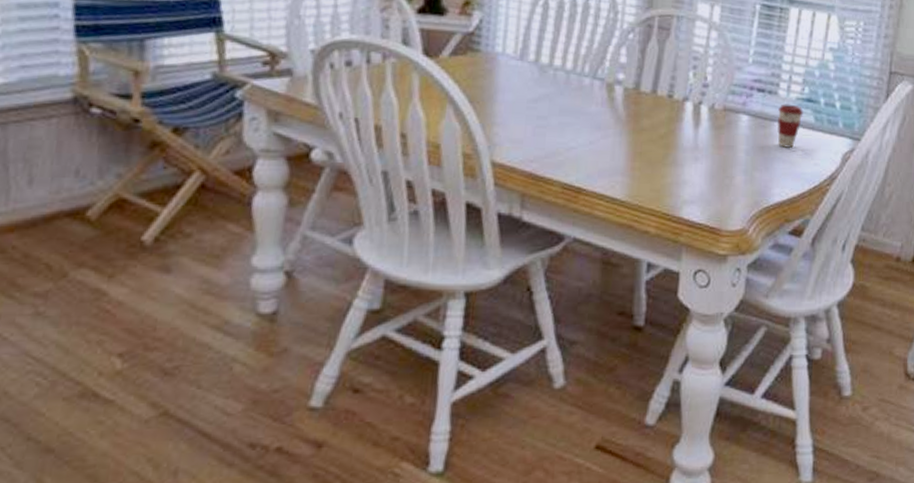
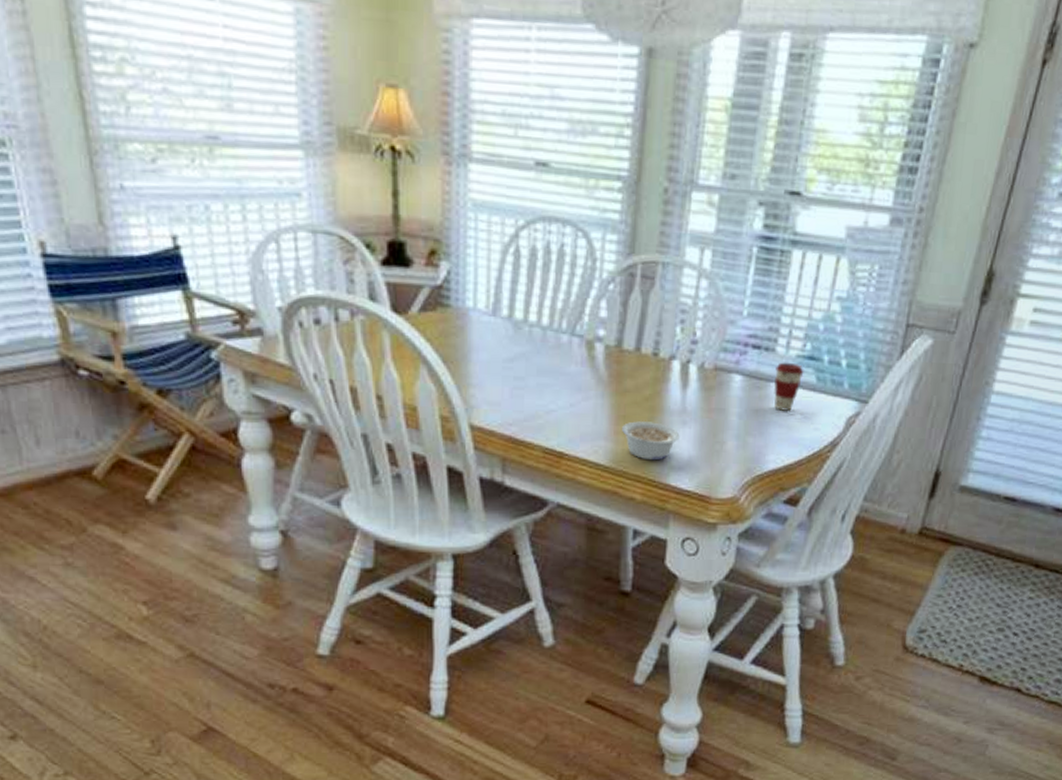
legume: none [638,157,692,195] -> present [622,421,680,461]

